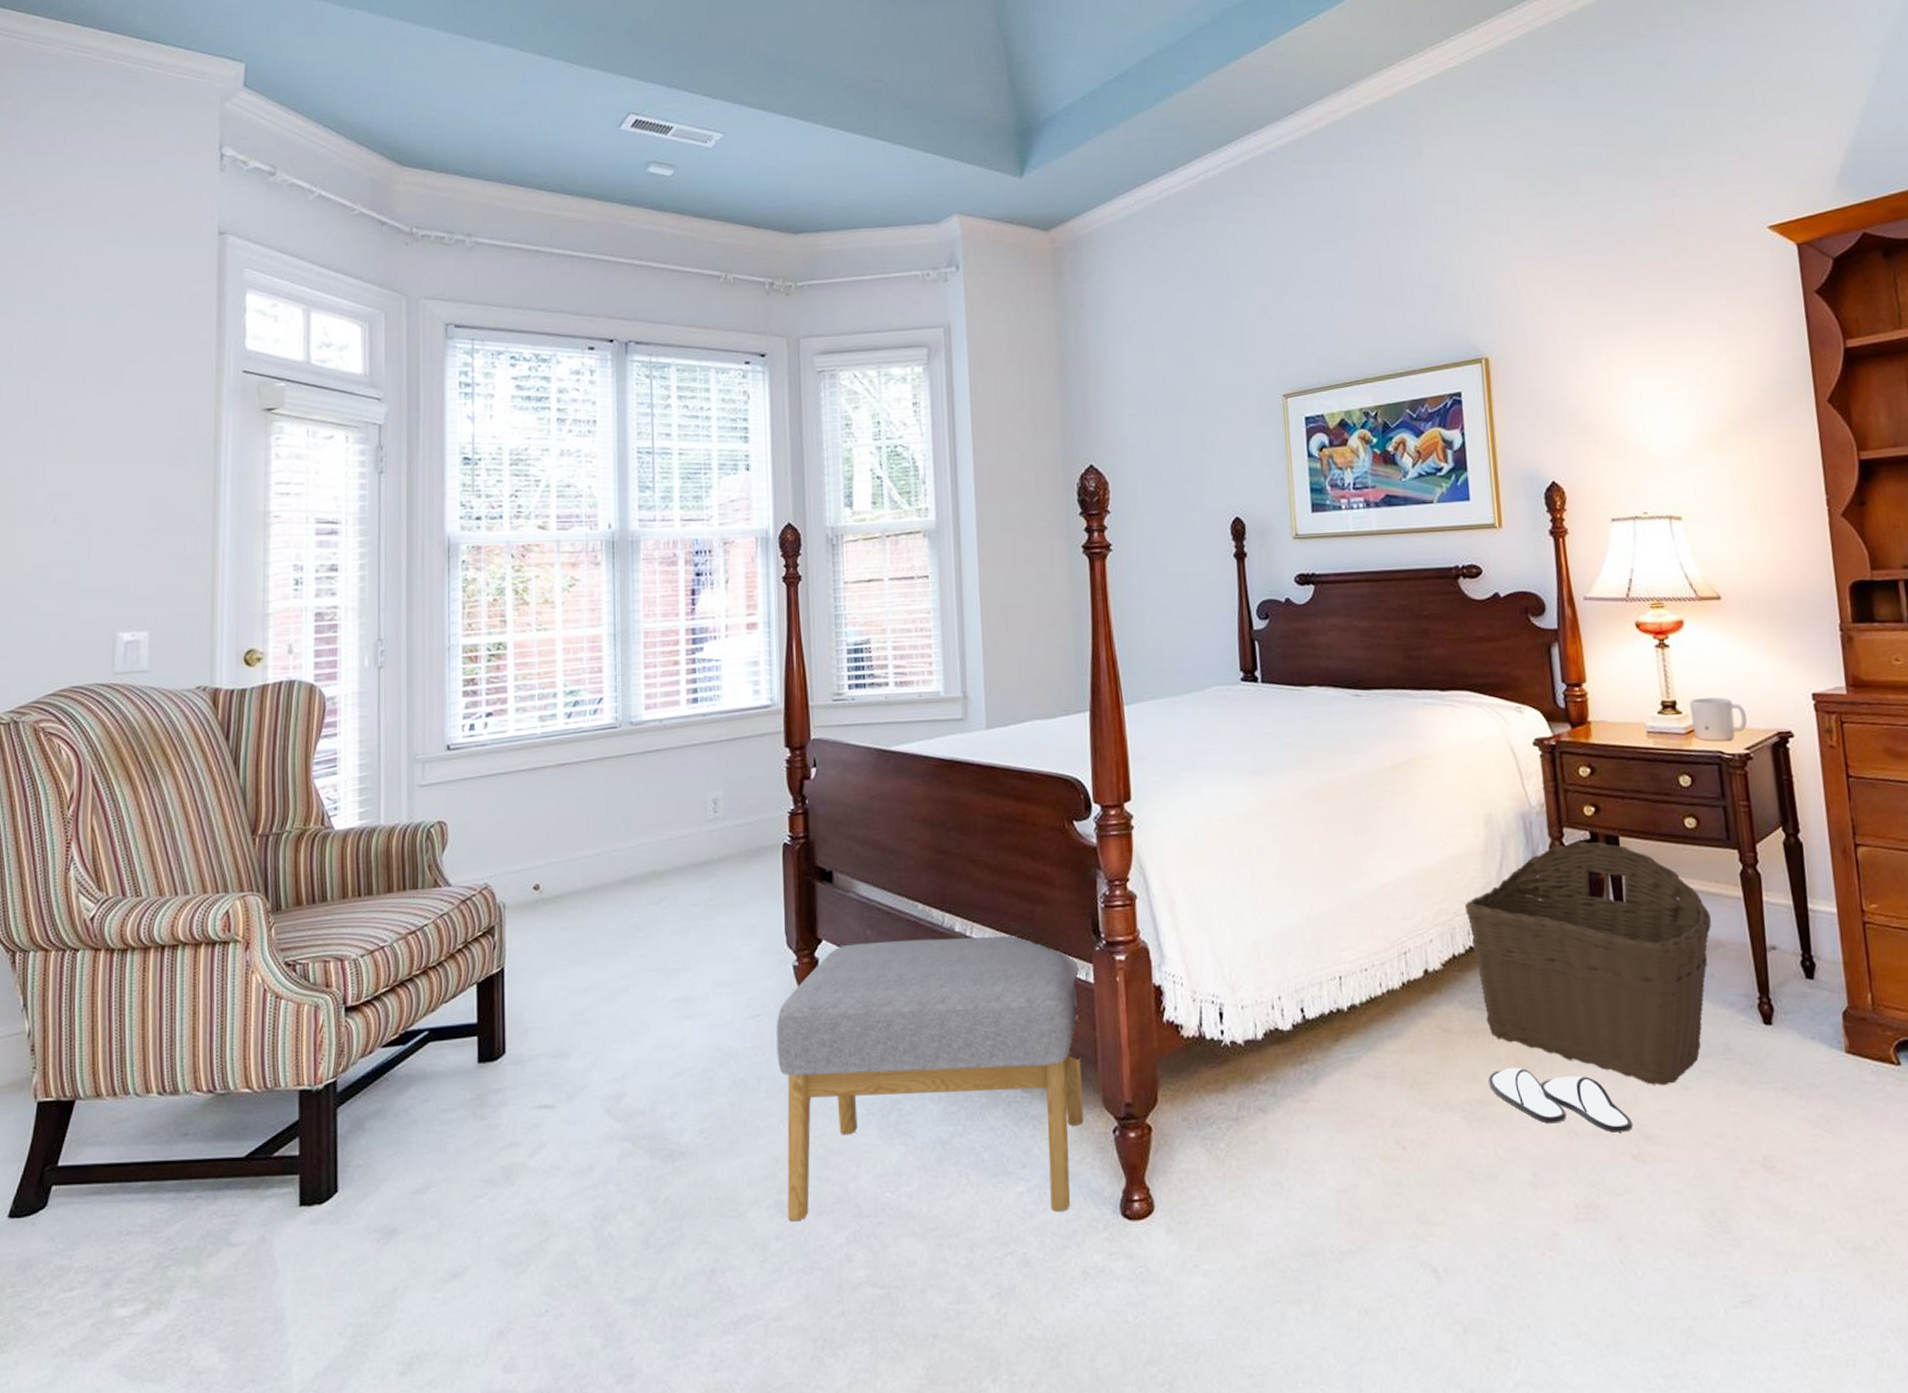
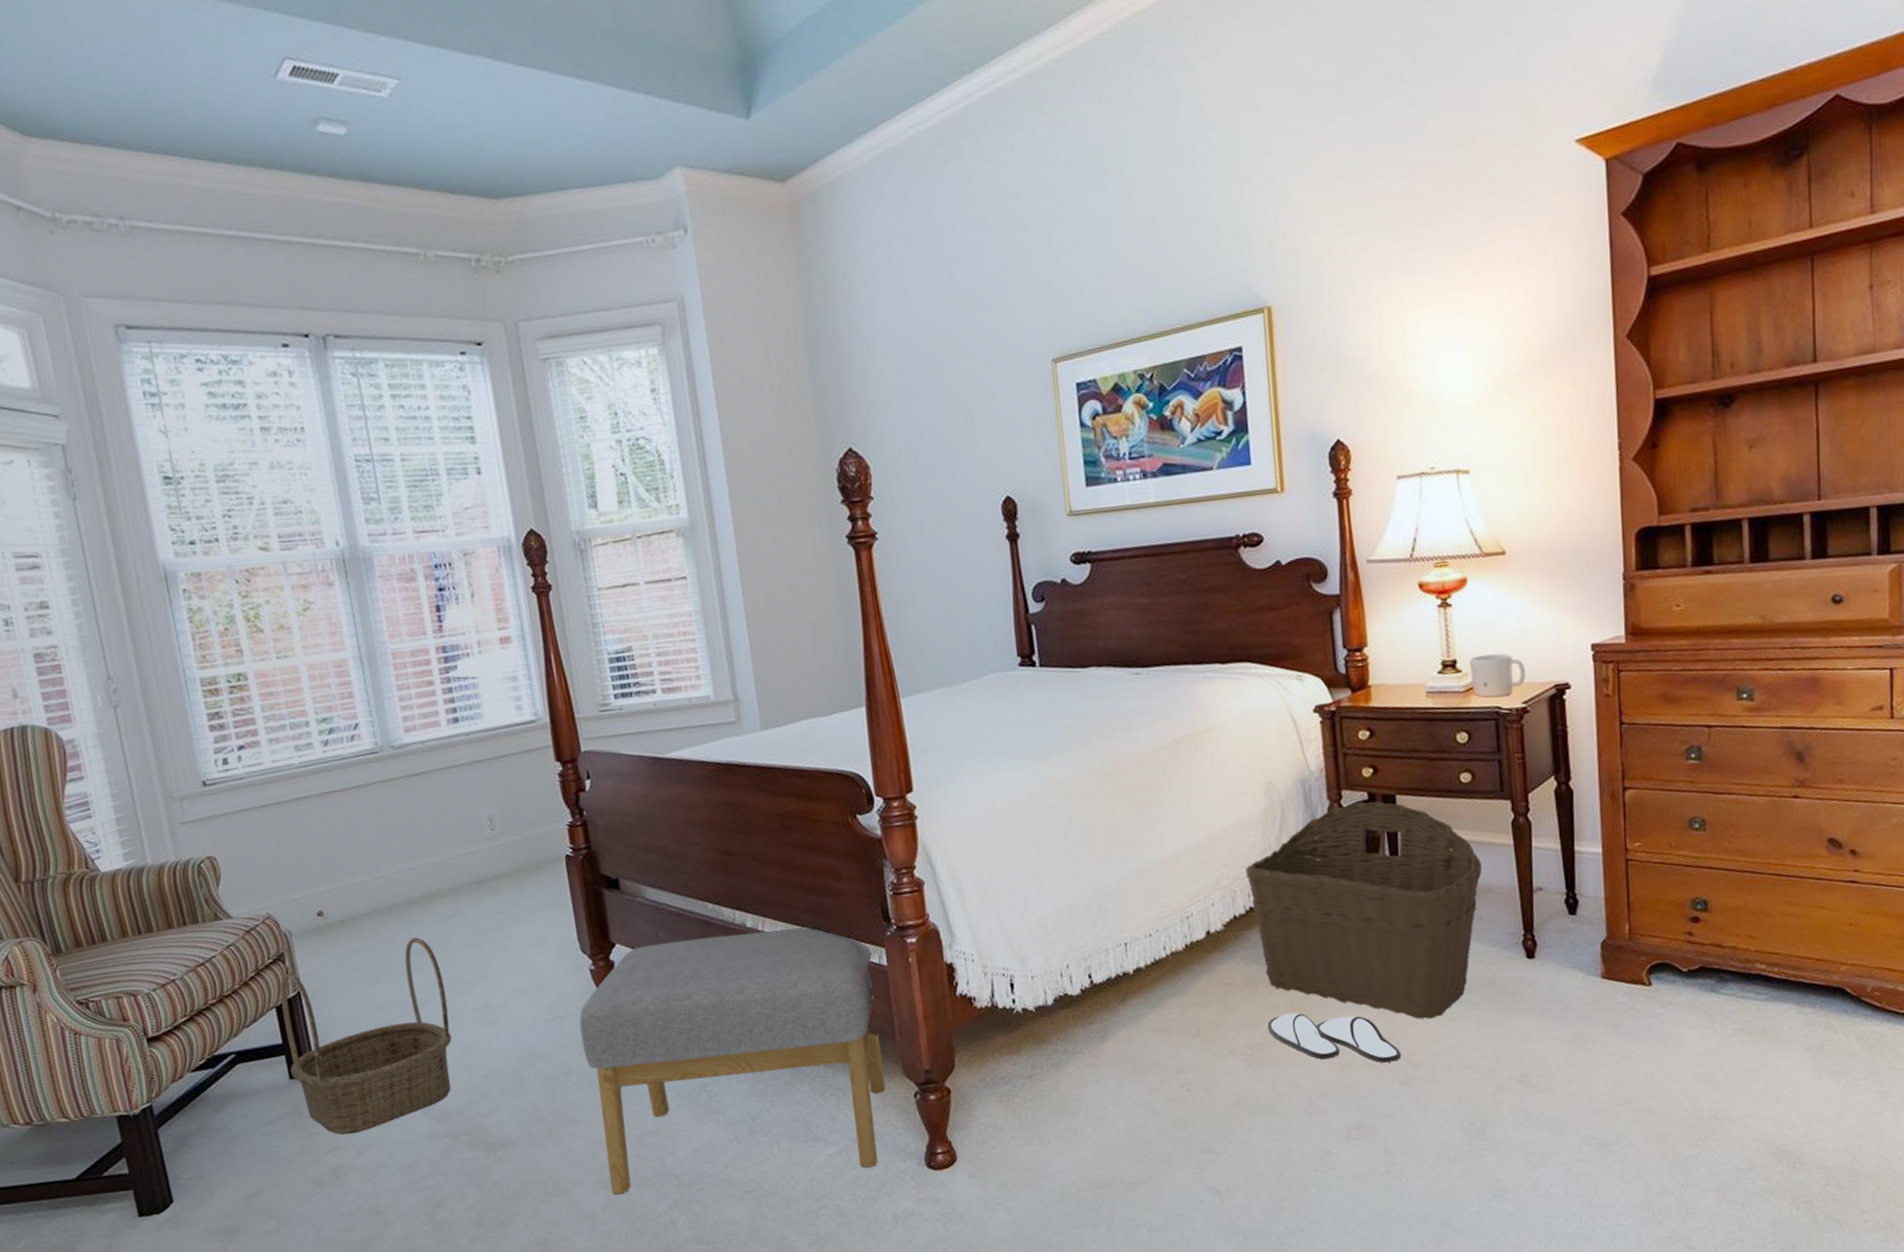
basket: none [481,919,647,1130] -> present [280,937,452,1135]

